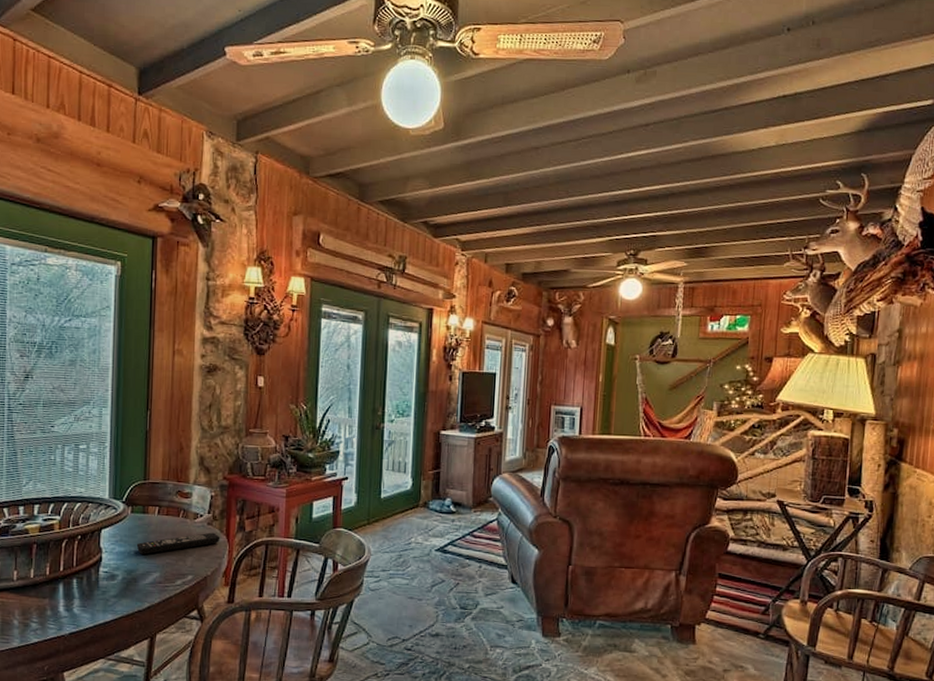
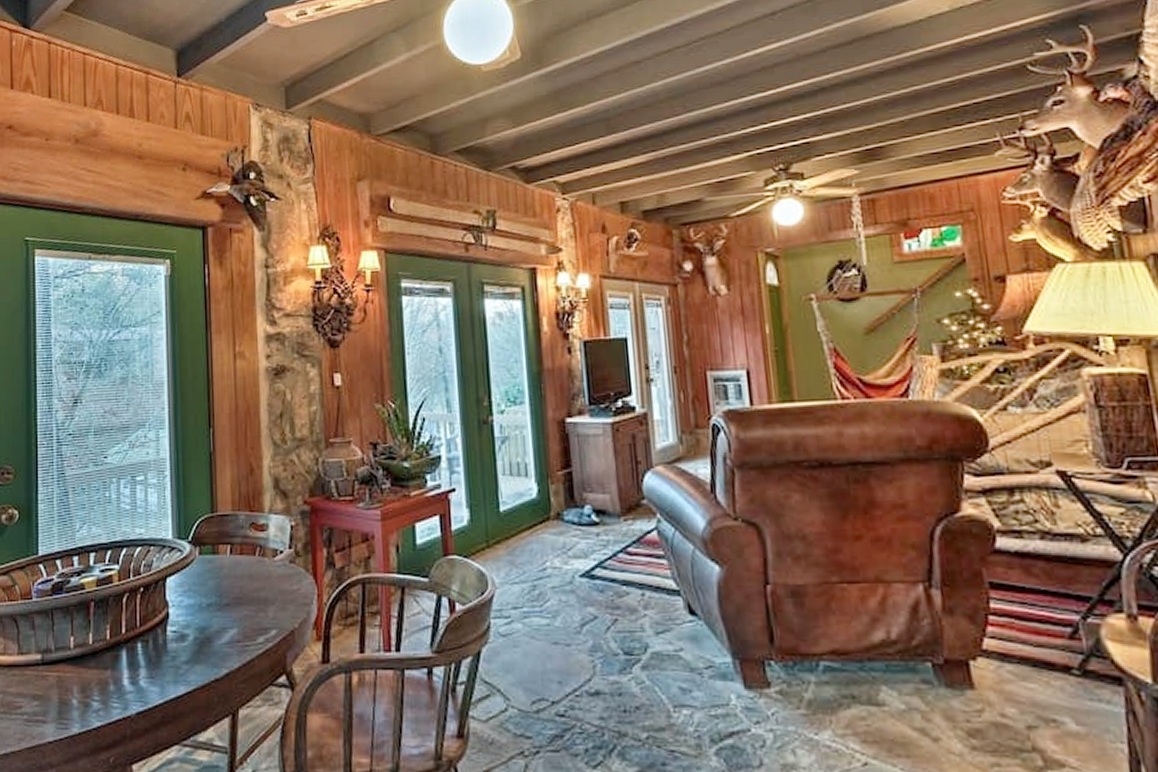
remote control: present [136,532,220,554] -> none [207,572,306,606]

